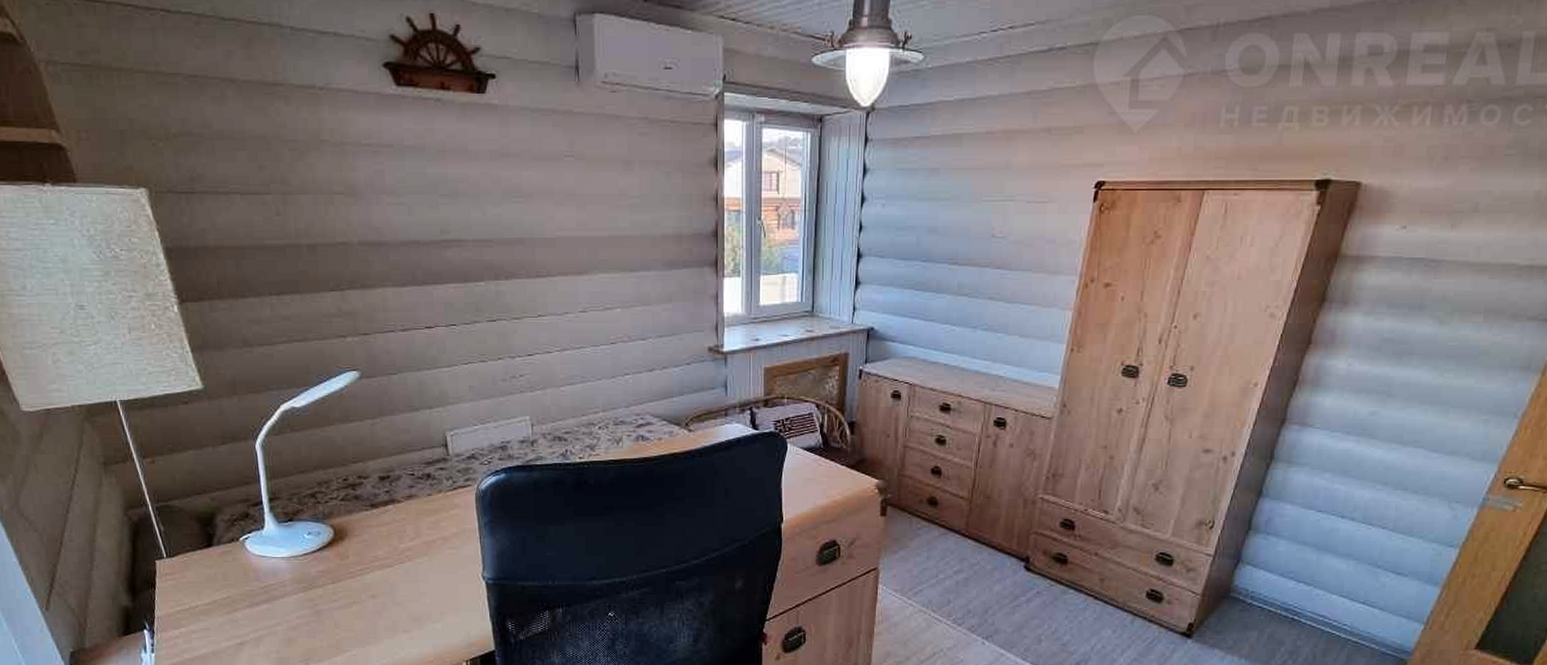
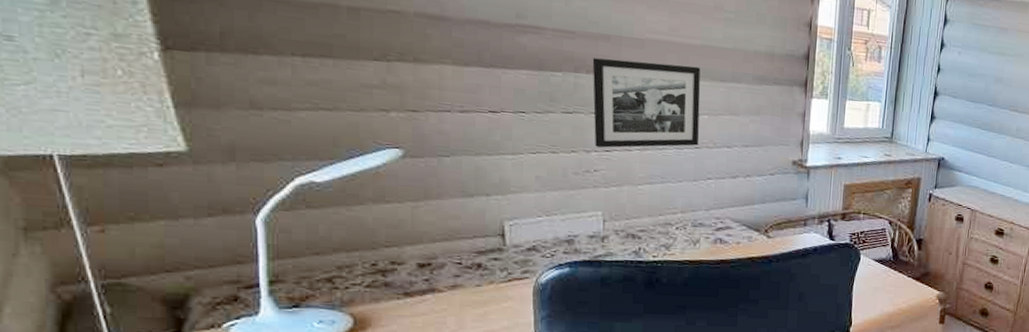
picture frame: none [510,259,614,353] -> present [592,58,701,148]

